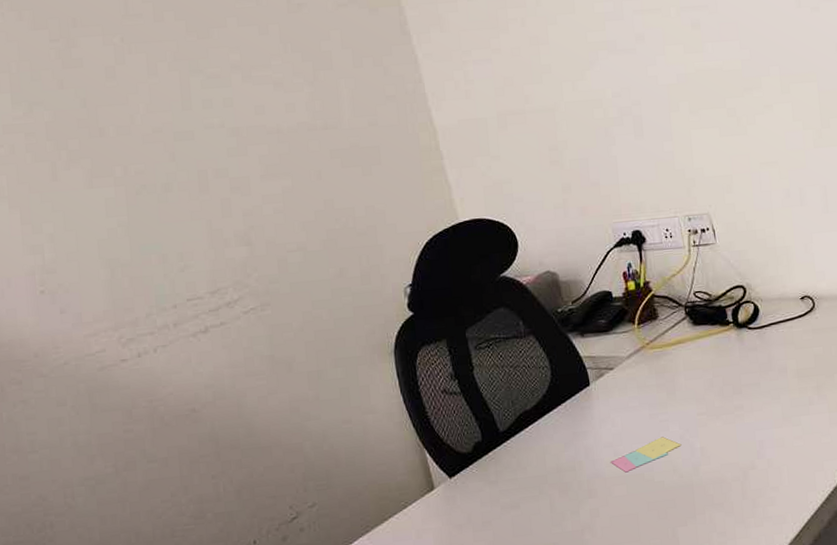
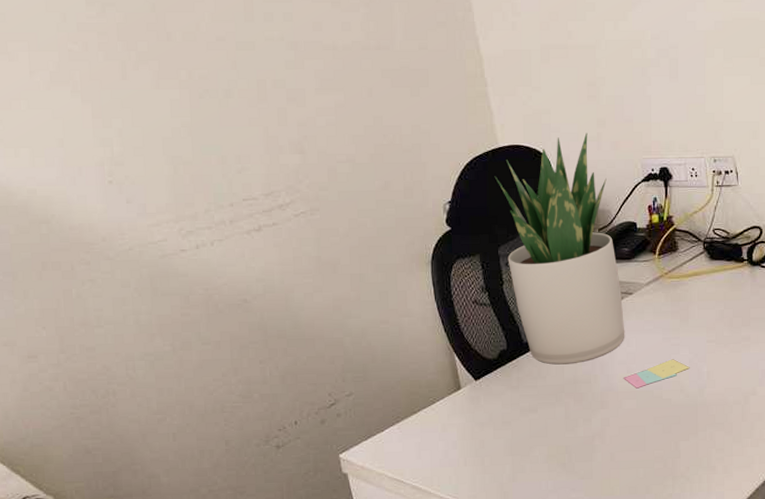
planter: none [456,200,609,454] -> present [494,132,625,365]

